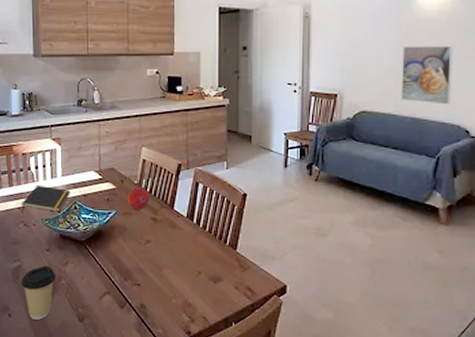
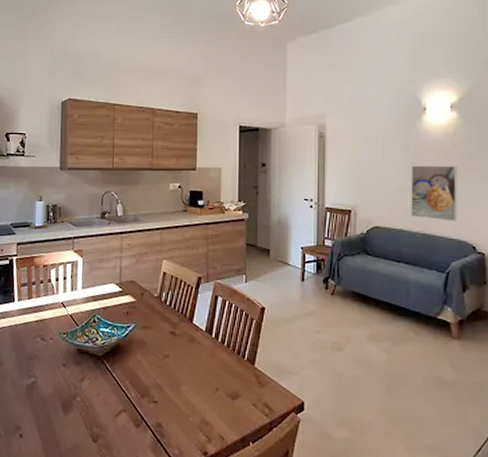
notepad: present [21,185,70,214] -> none [39,297,90,327]
coffee cup: present [21,265,57,320] -> none [34,382,72,440]
fruit: present [127,186,150,210] -> none [146,299,169,324]

